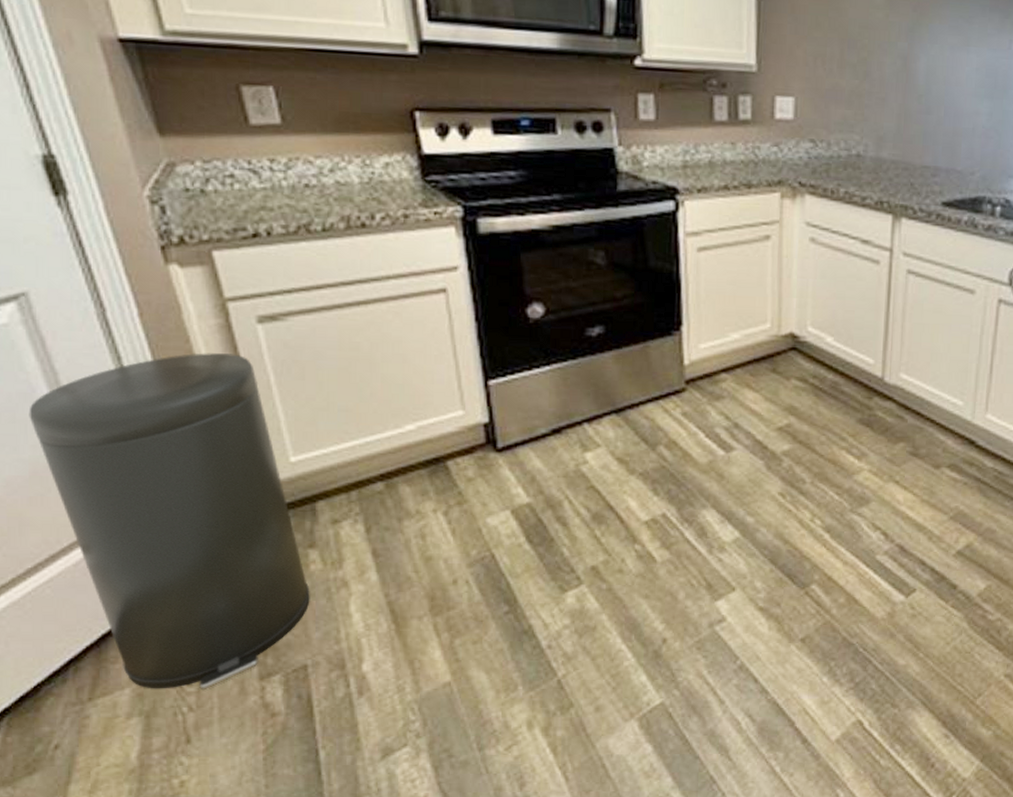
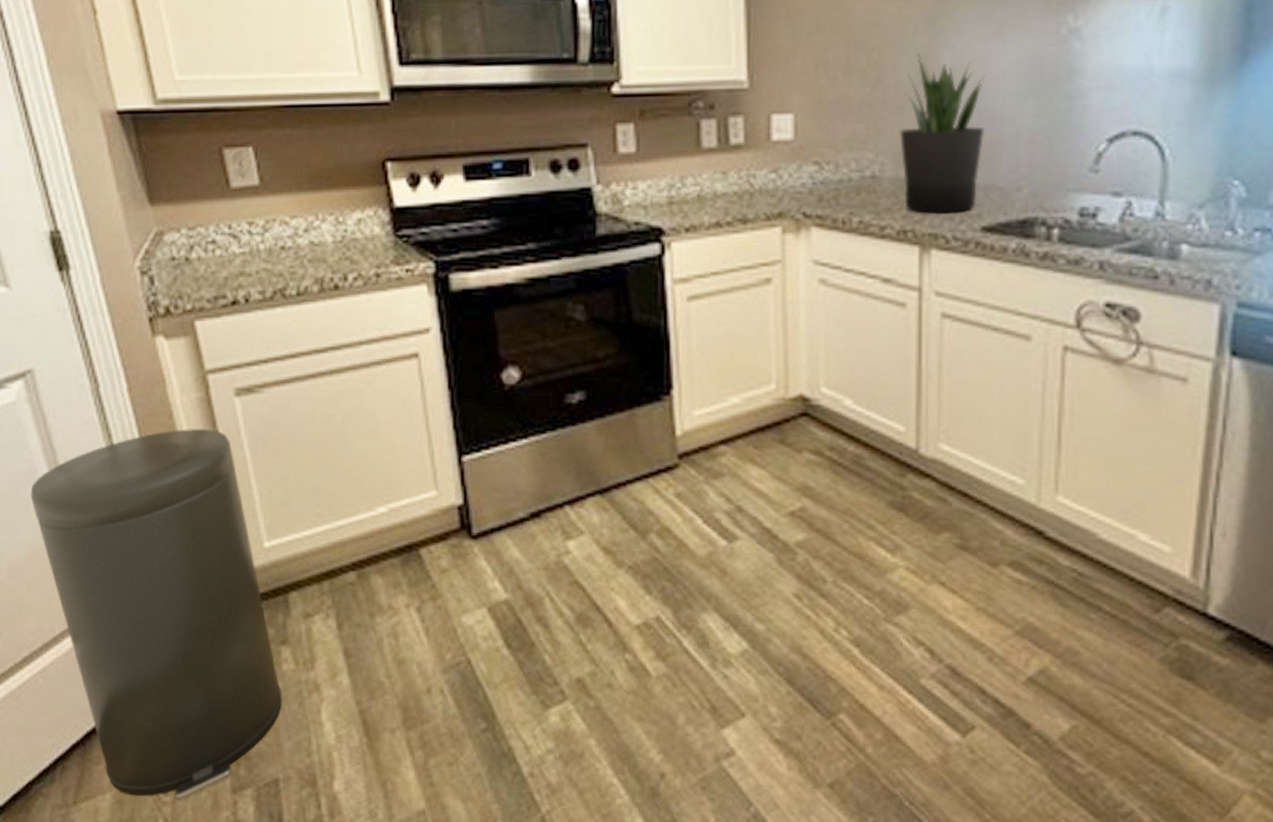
planter: none [881,55,952,190] -> present [900,53,985,214]

